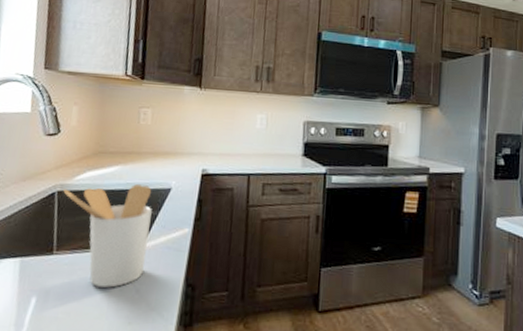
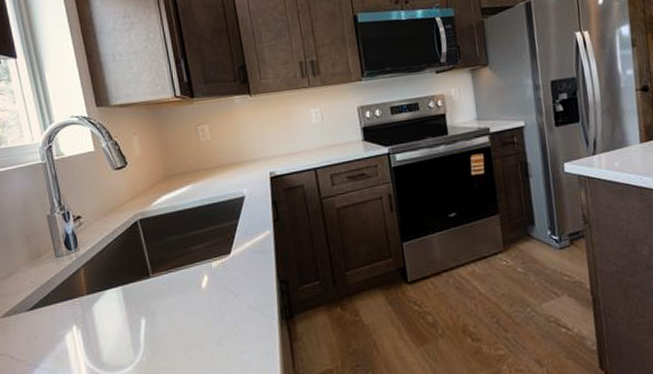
utensil holder: present [63,184,152,288] -> none [144,198,237,299]

